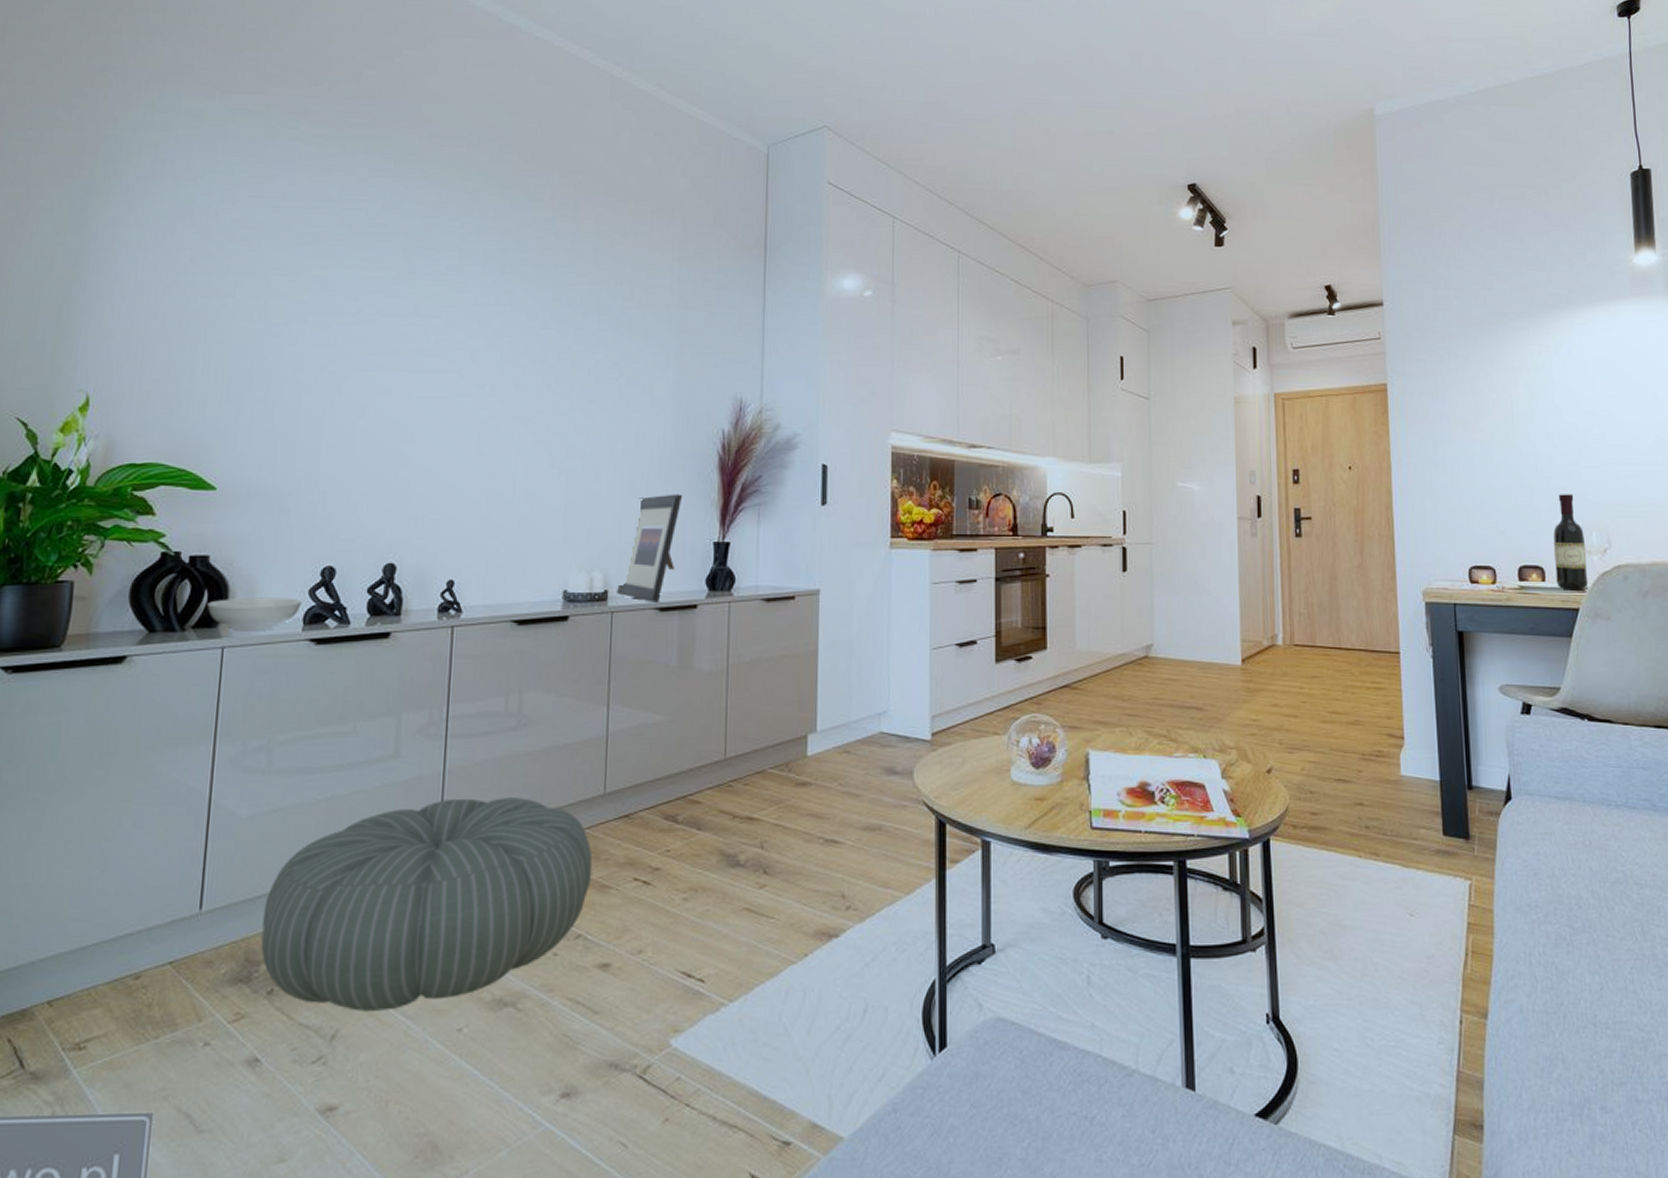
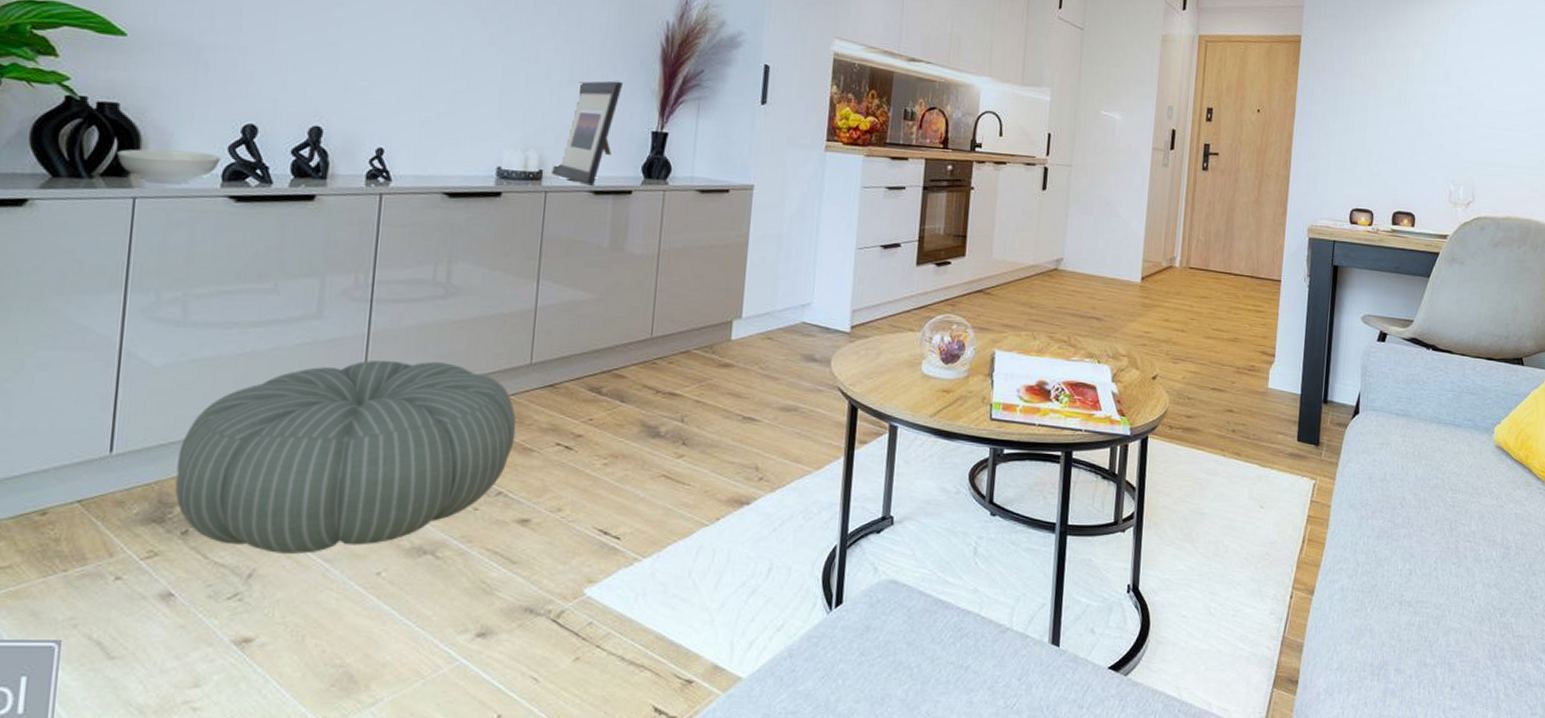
wine bottle: present [1553,494,1589,591] -> none [1423,150,1454,237]

